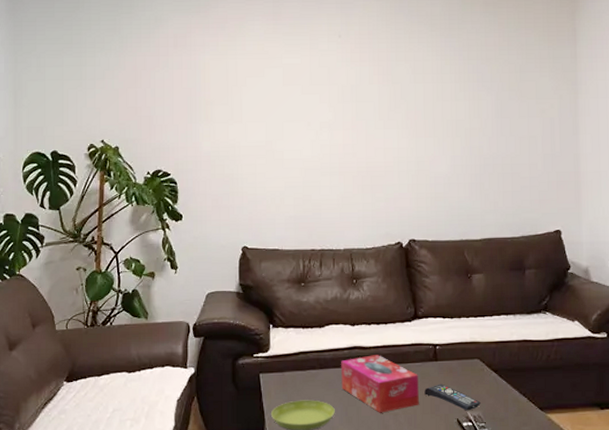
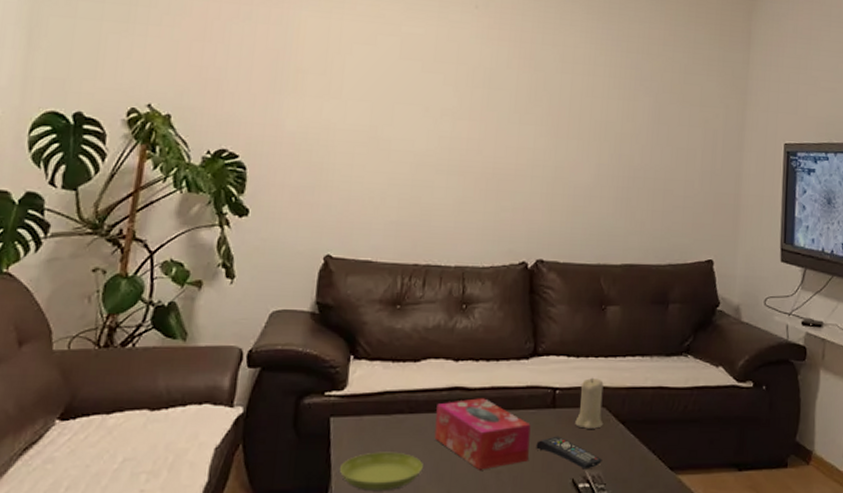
candle: none [455,334,479,377] -> present [575,377,604,429]

